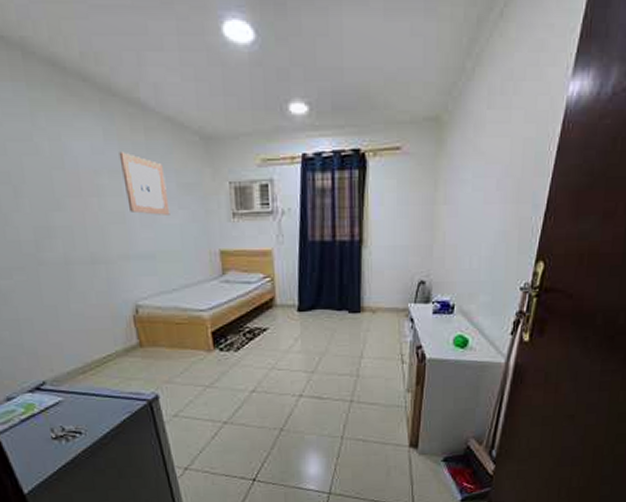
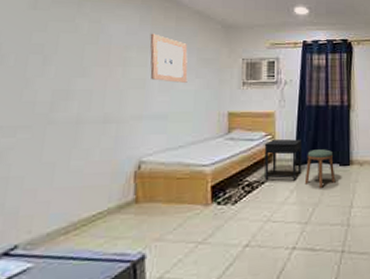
side table: none [263,282,306,328] -> present [264,139,302,181]
stool: none [309,294,344,336] -> present [304,149,336,188]

